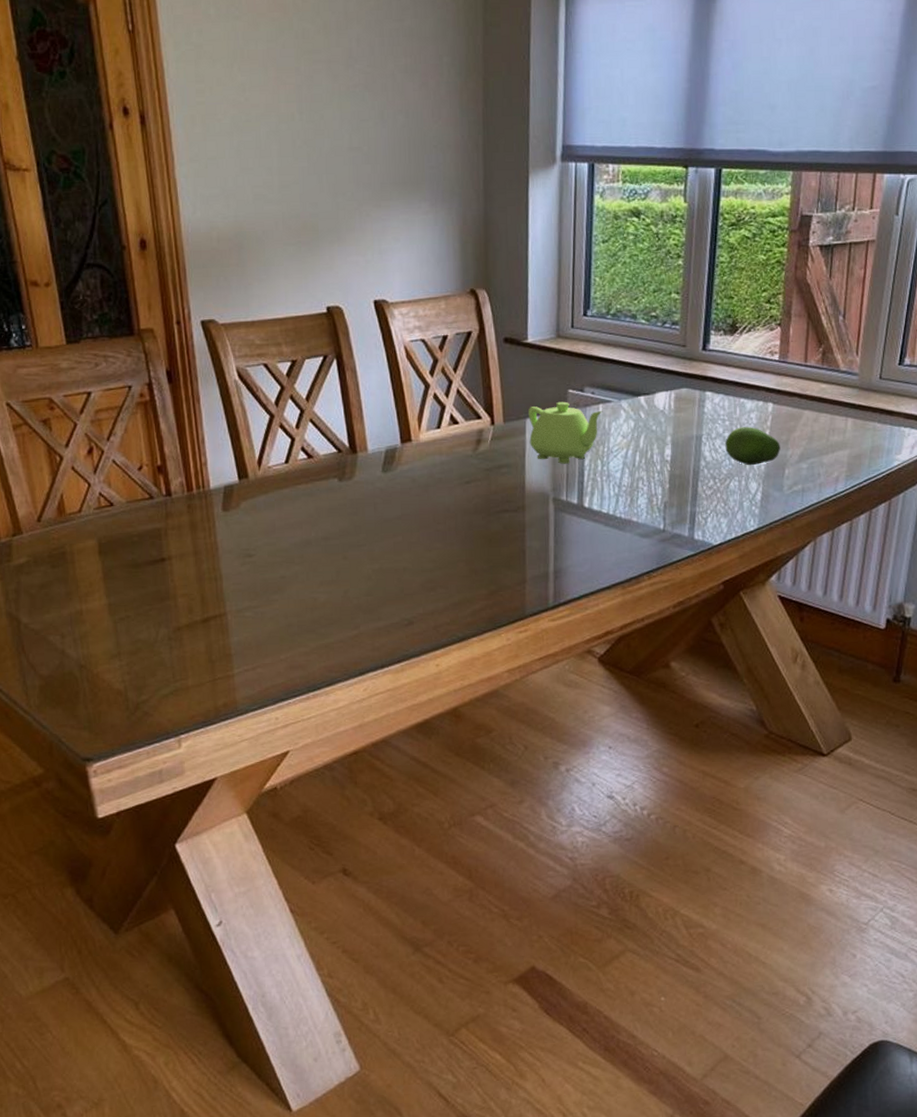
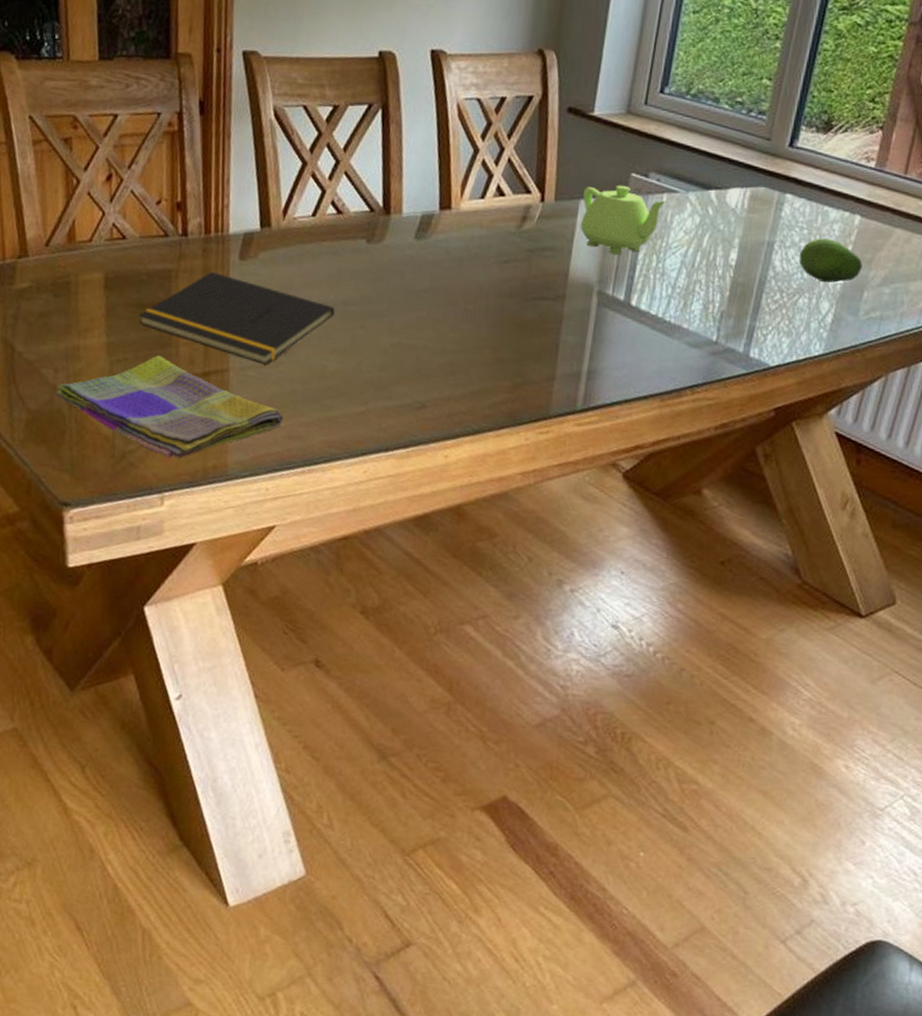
dish towel: none [65,608,284,702] -> present [55,355,284,459]
notepad: none [135,526,318,604] -> present [138,272,335,364]

